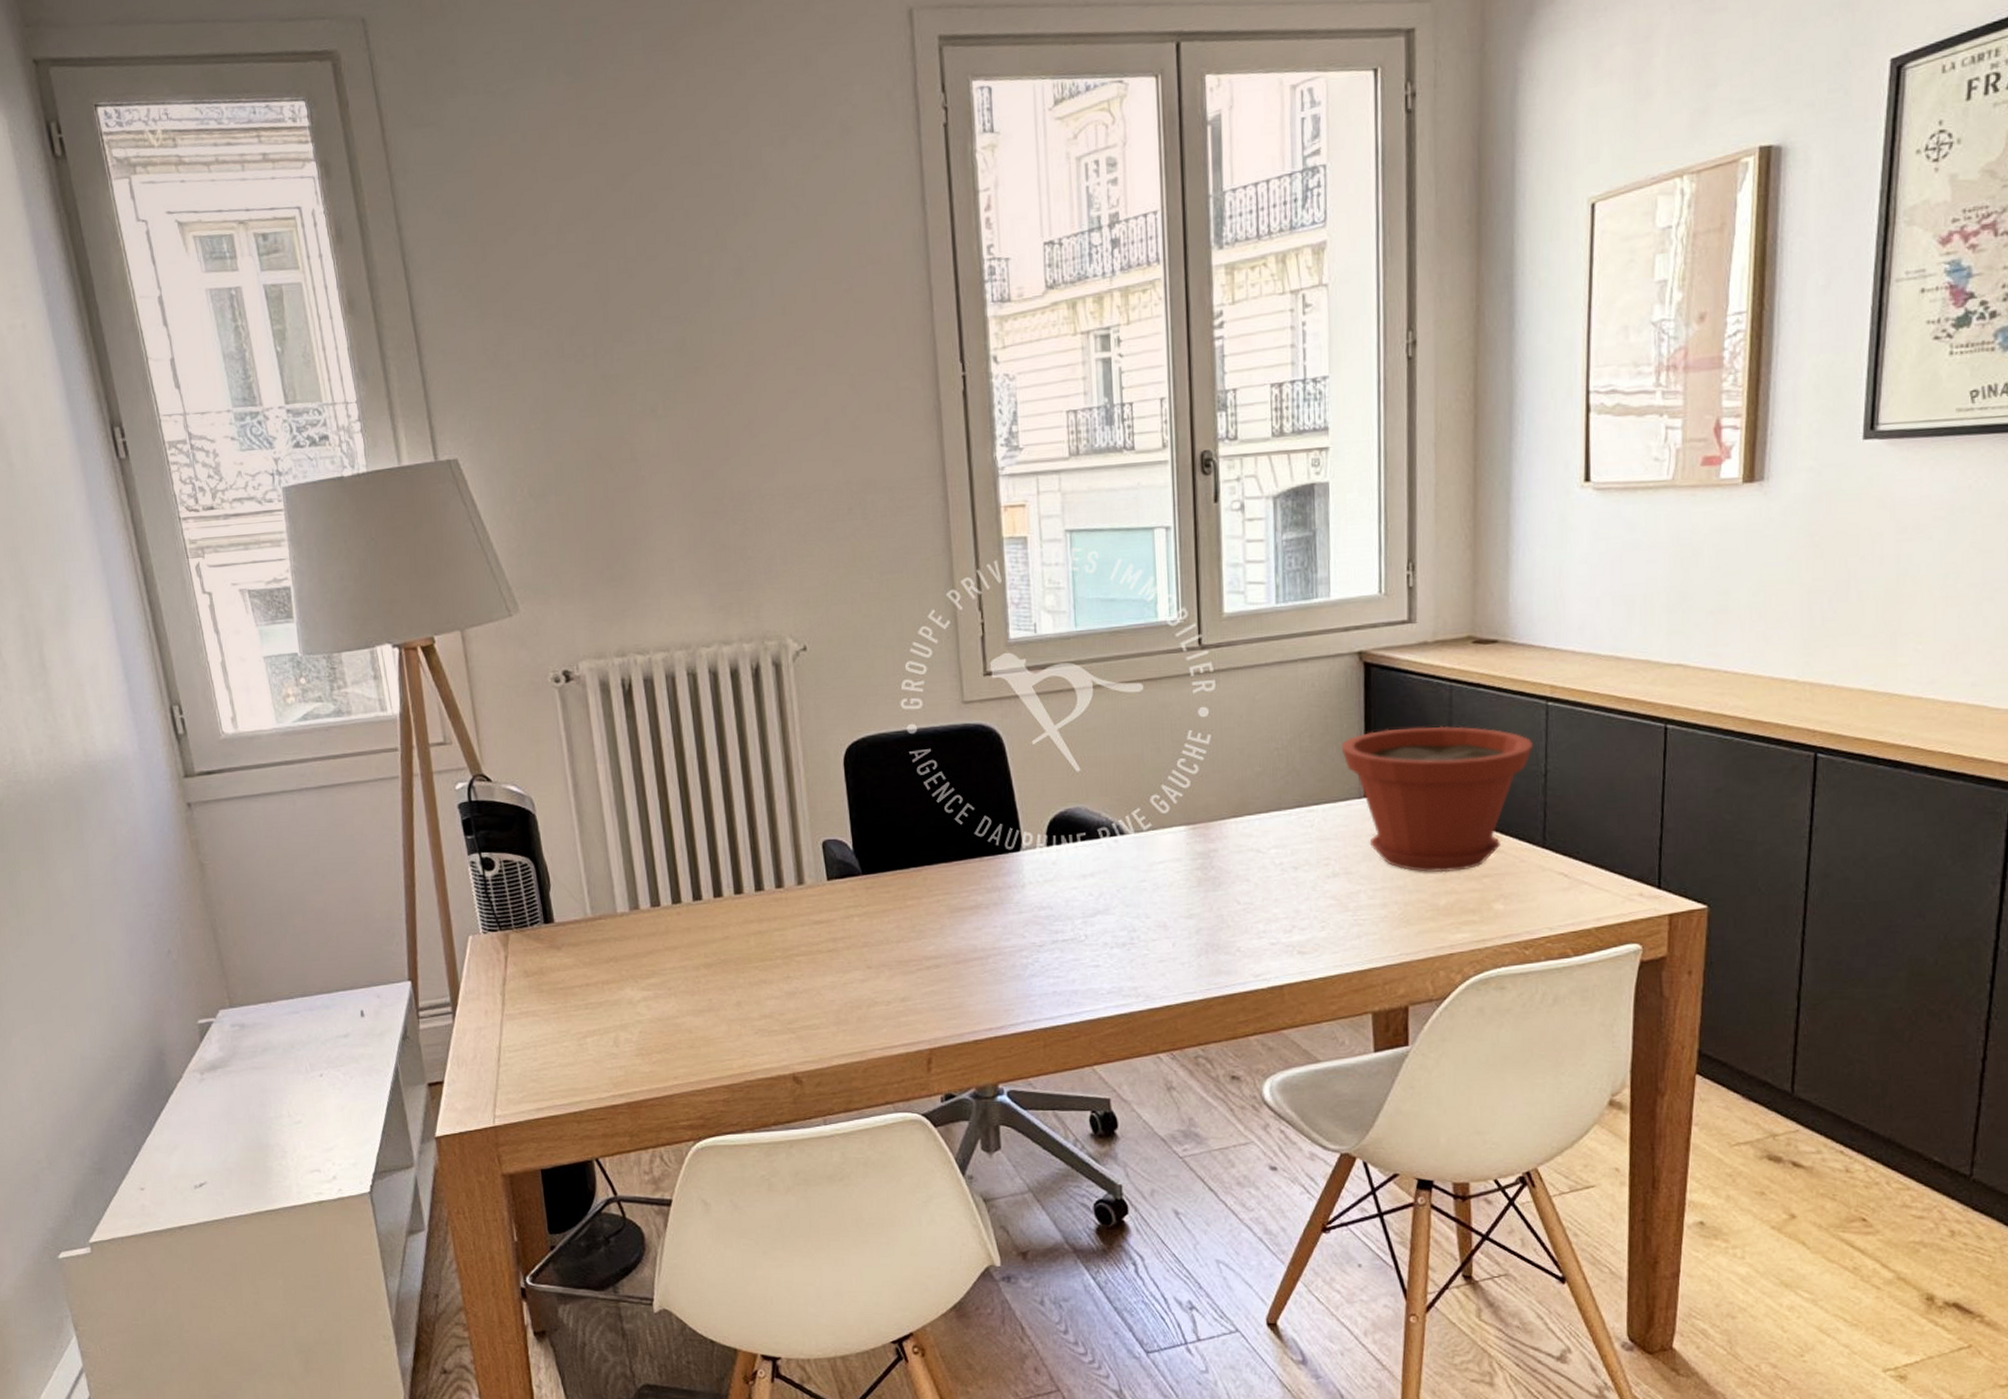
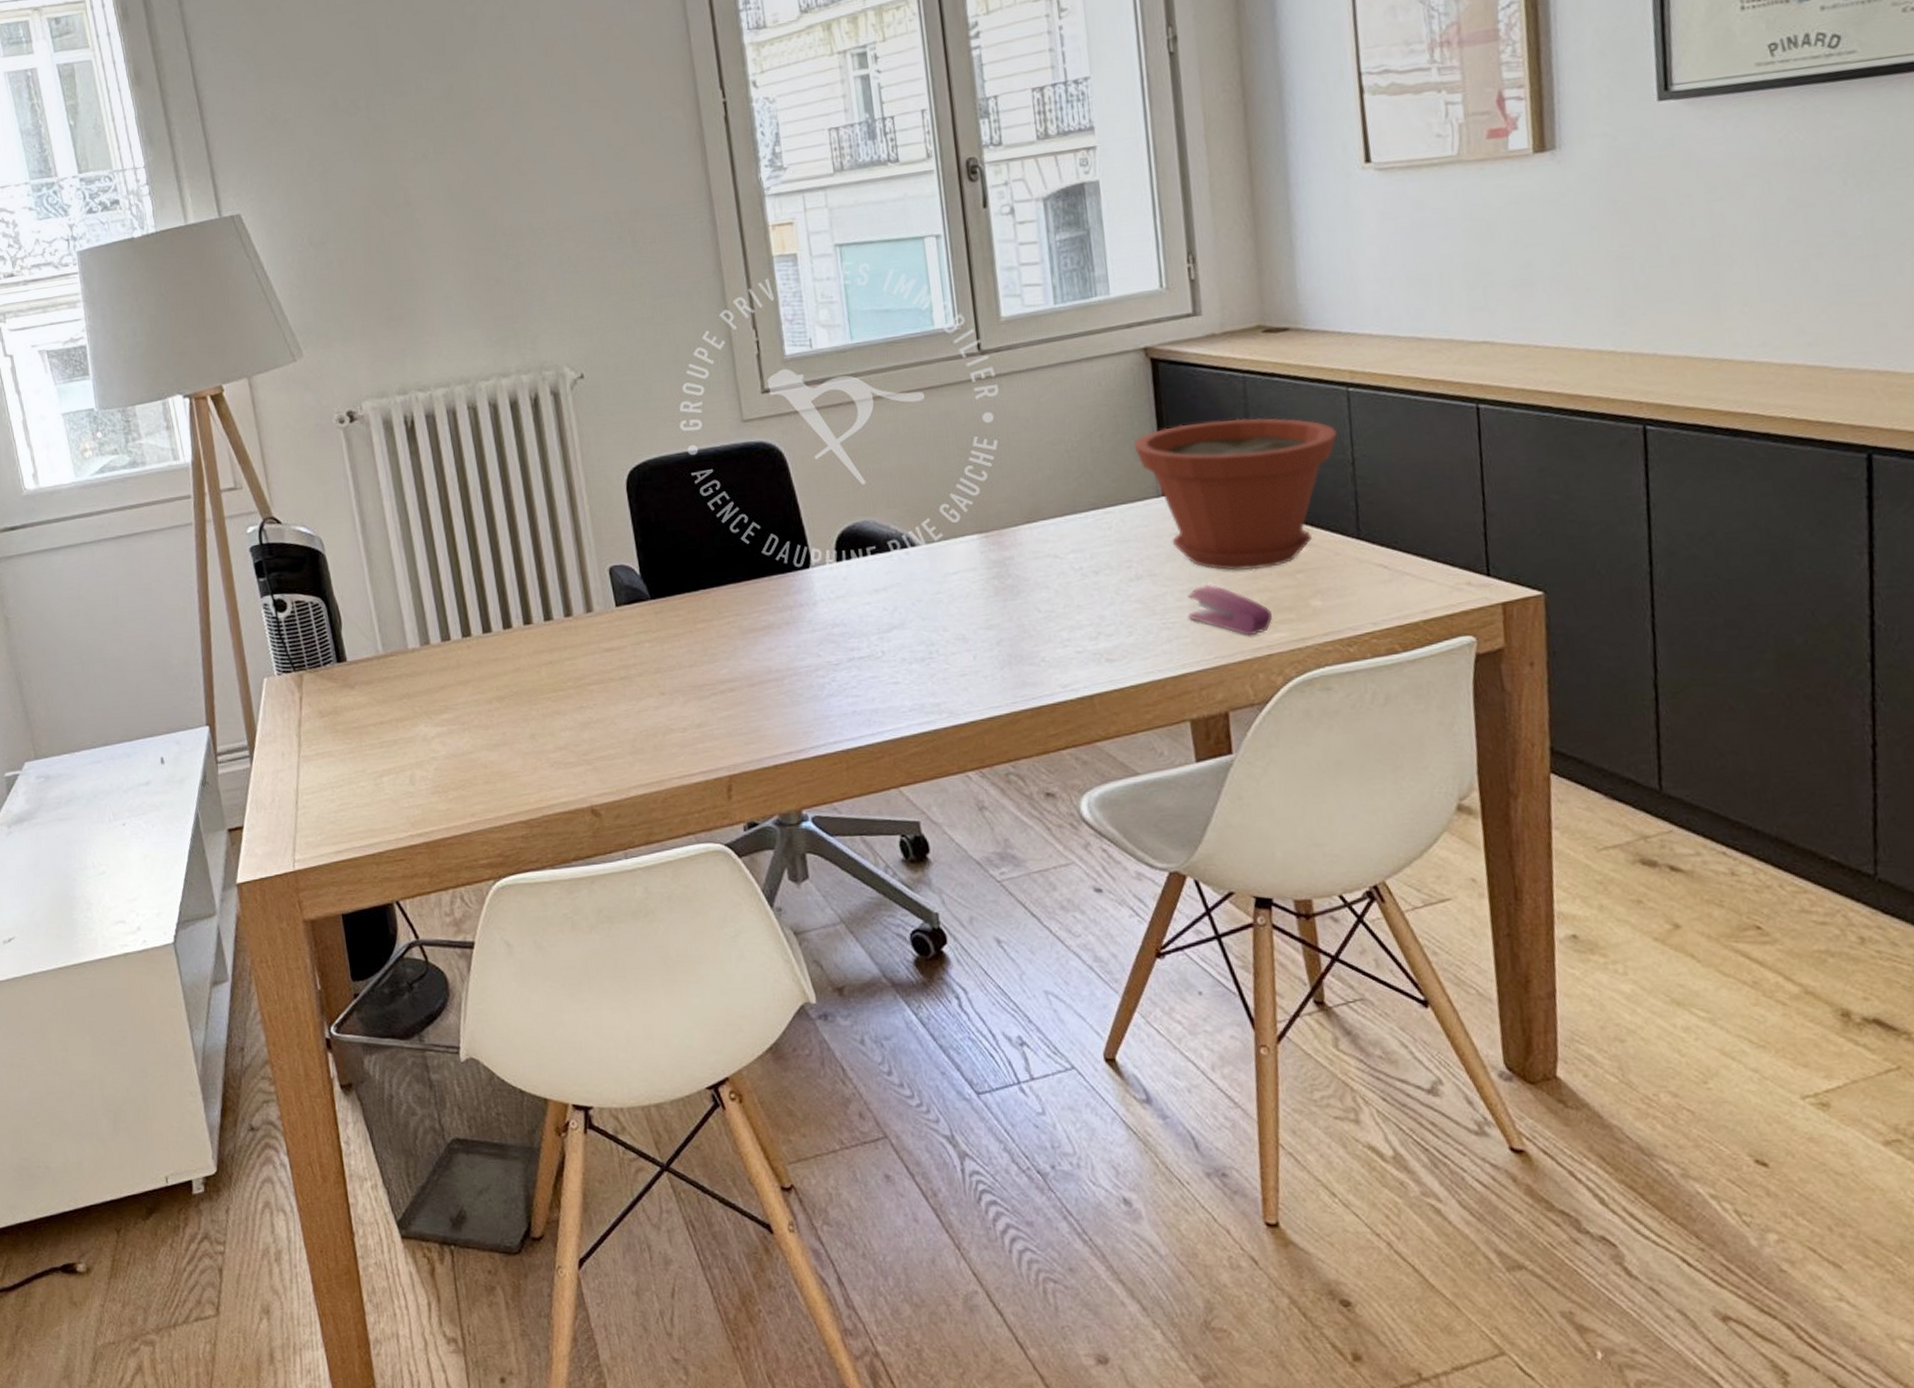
stapler: none [1377,884,1457,935] -> present [1187,584,1272,636]

